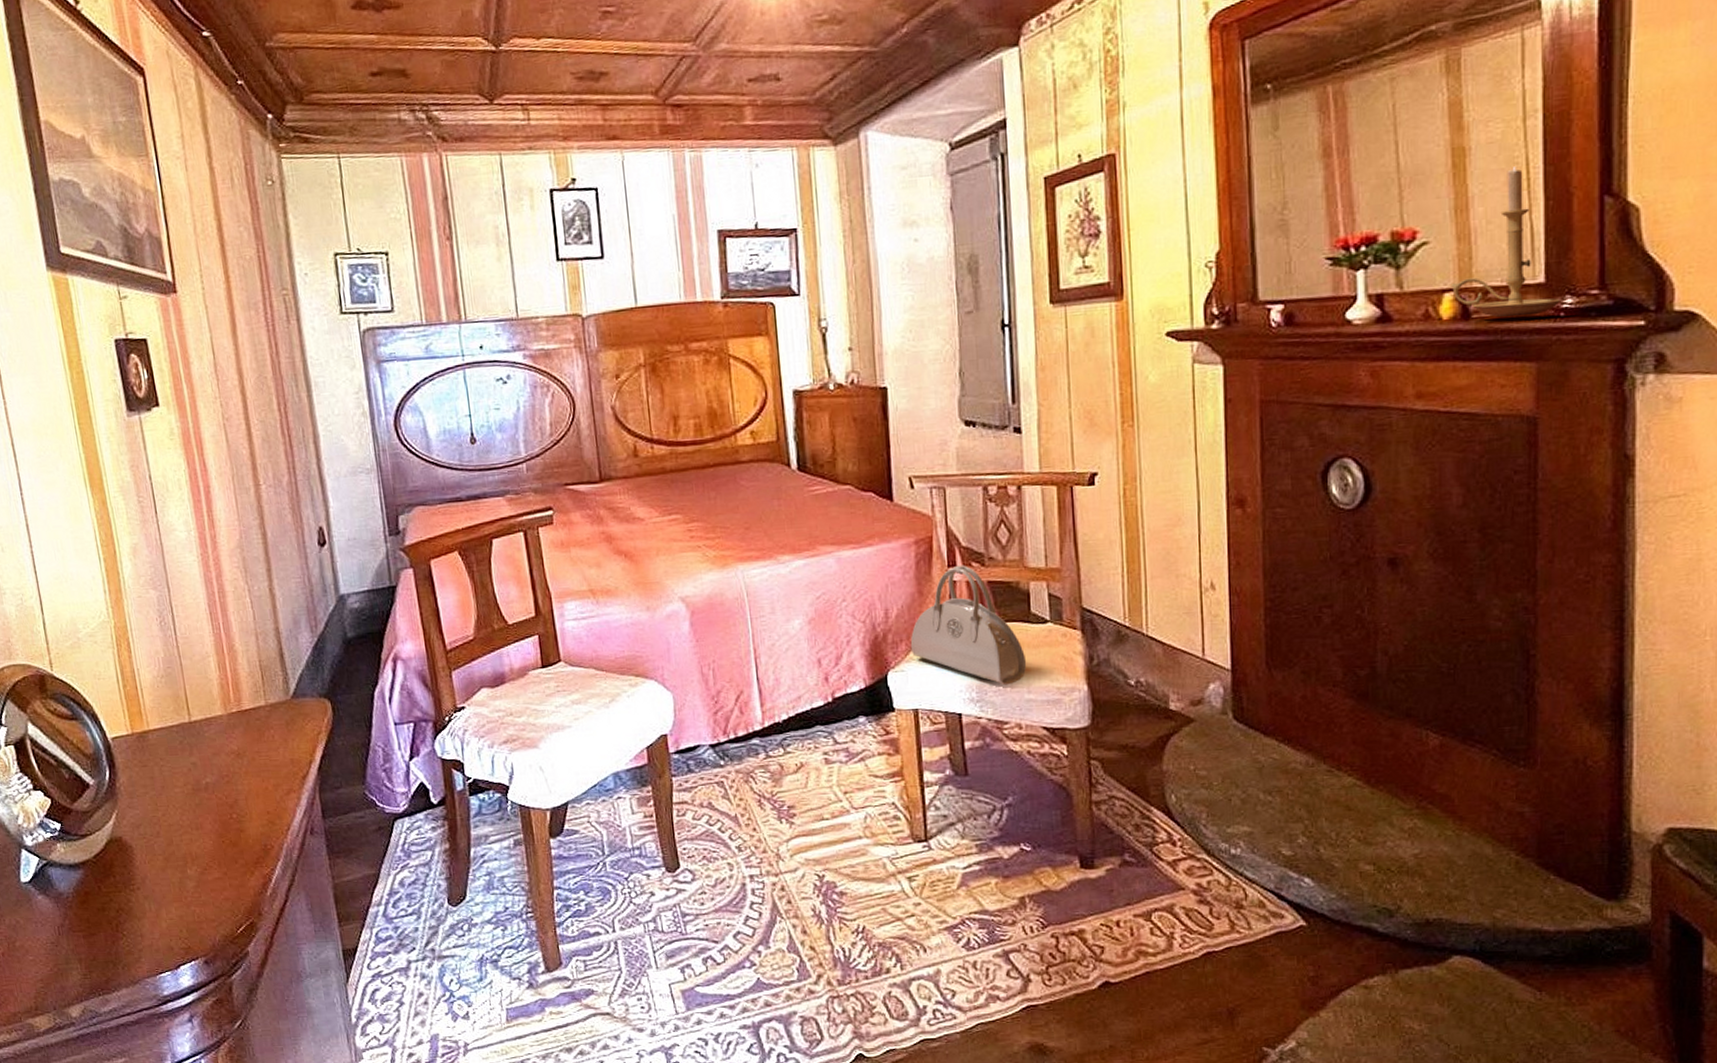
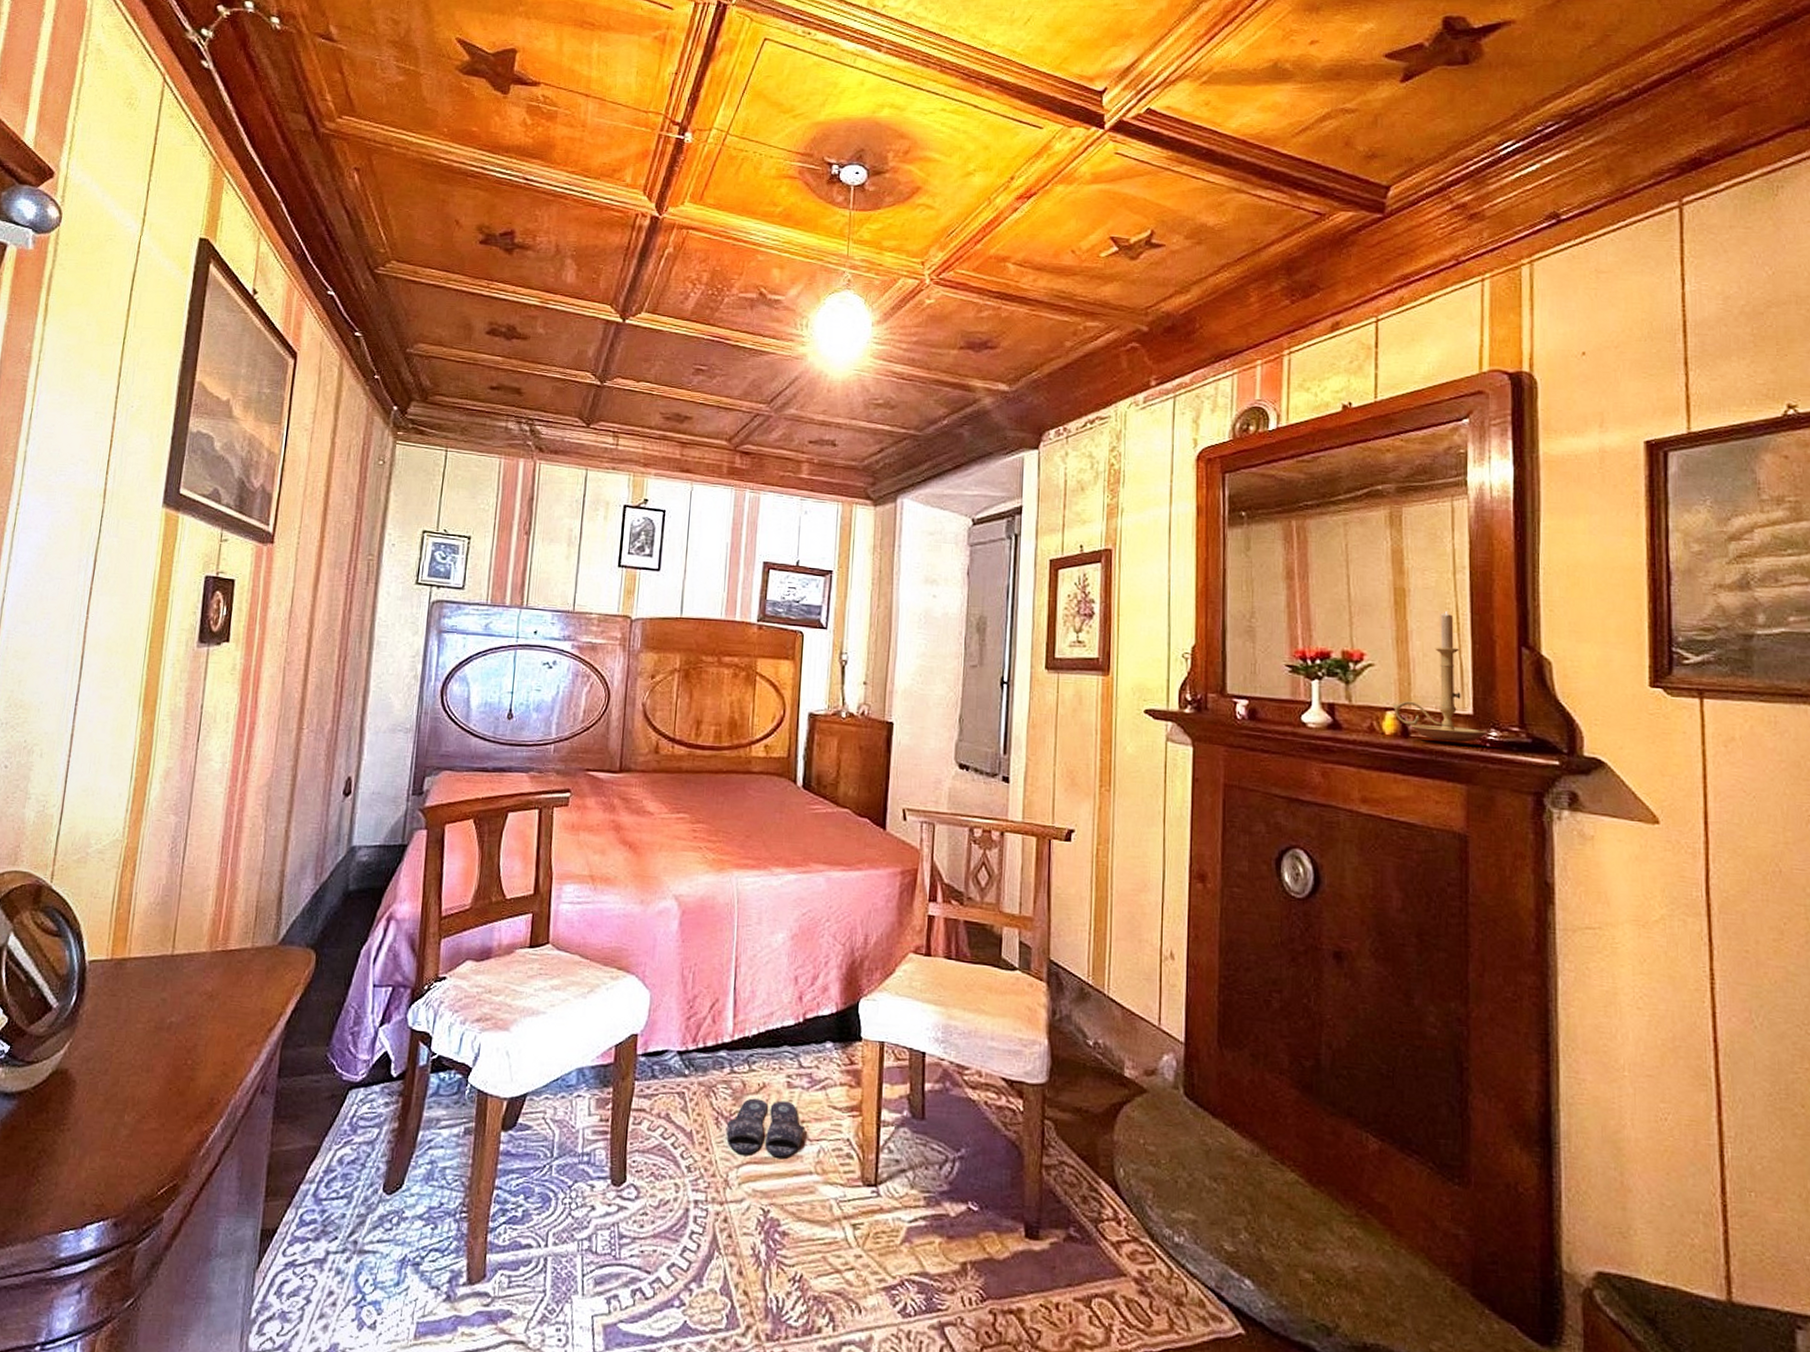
slippers: none [771,776,848,830] -> present [726,1098,804,1159]
handbag: present [910,565,1027,685] -> none [884,901,993,1029]

